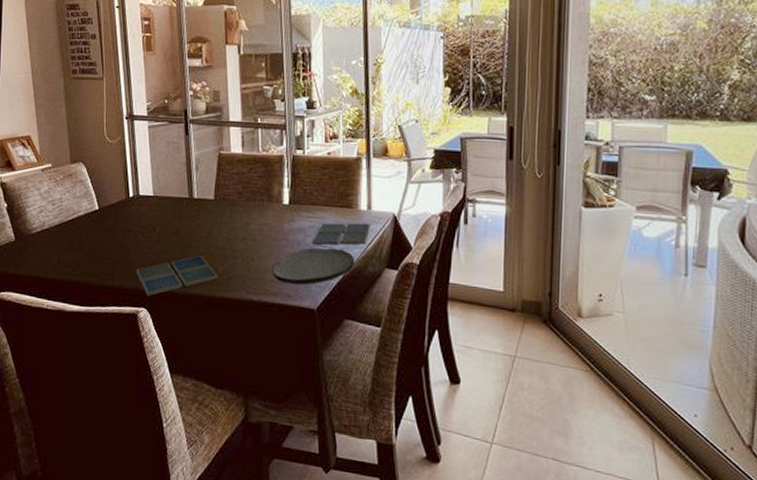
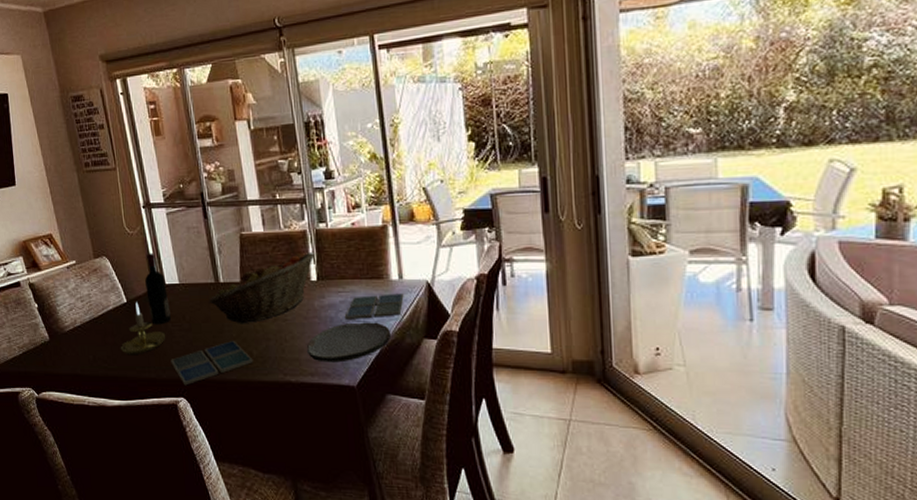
candle holder: none [86,210,134,262] -> present [120,302,166,354]
wine bottle: none [118,163,141,234] -> present [144,253,171,325]
fruit basket: none [180,177,289,241] -> present [208,253,315,324]

